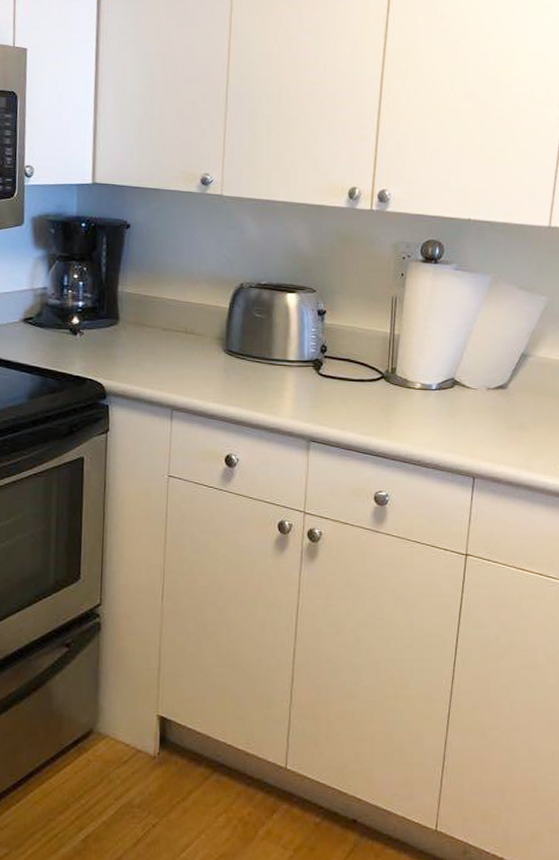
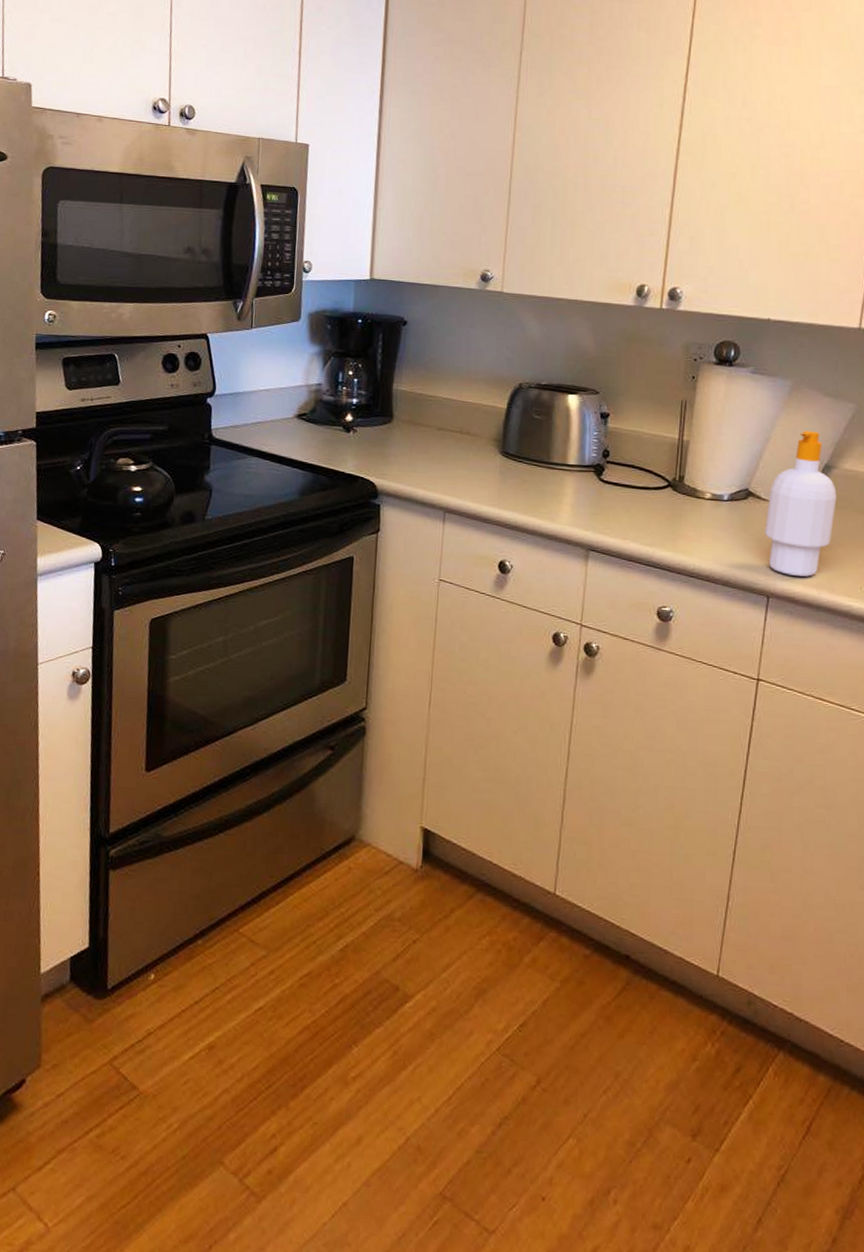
soap bottle: none [470,322,532,457] -> present [765,431,837,577]

